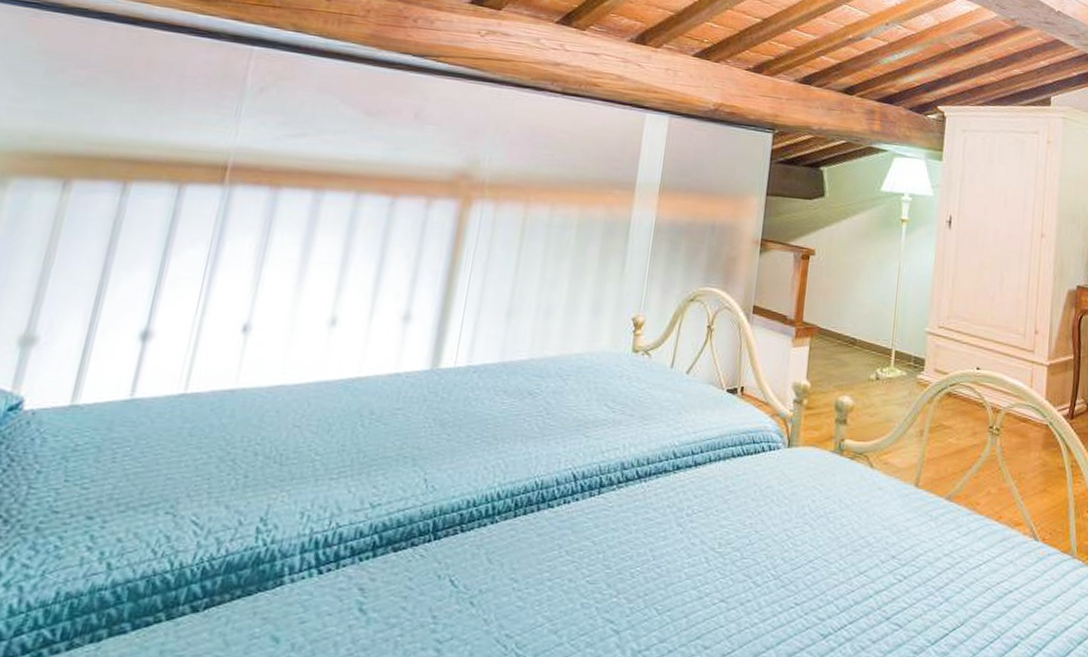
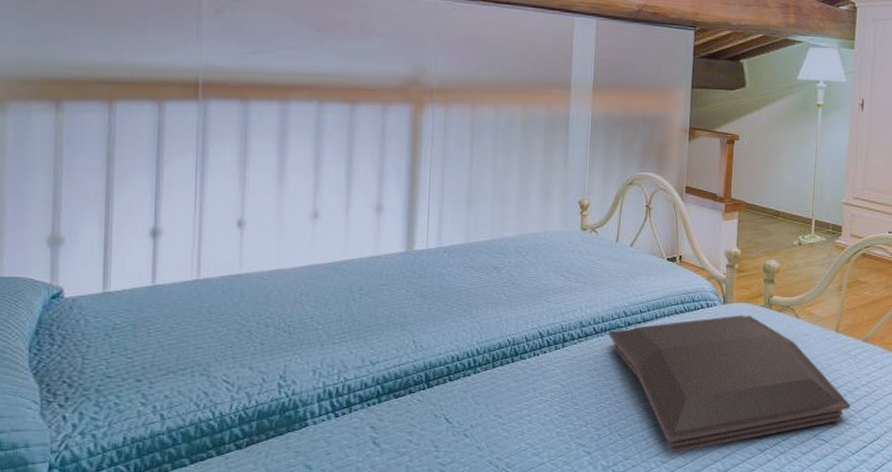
serving tray: none [652,461,930,636] -> present [608,315,850,453]

